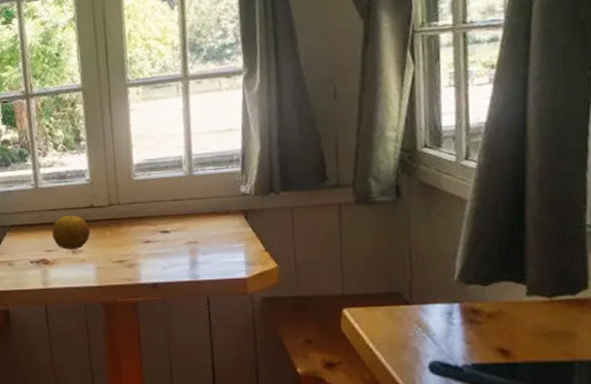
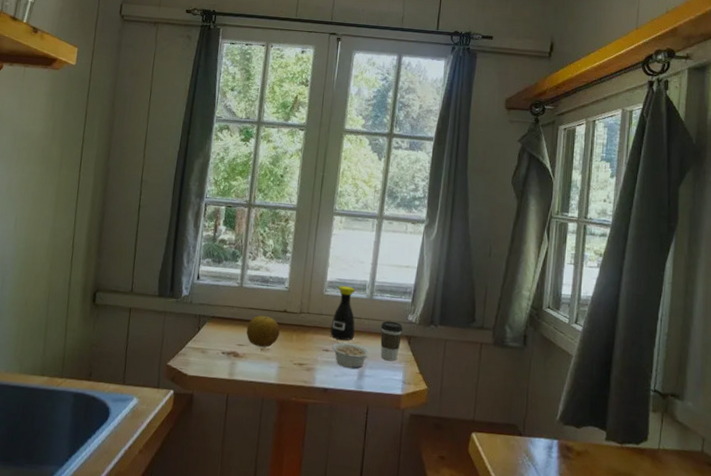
bottle: none [147,166,178,228] -> present [330,285,356,340]
legume: none [153,229,200,258] -> present [331,342,370,370]
coffee cup: none [207,196,237,242] -> present [380,320,403,361]

